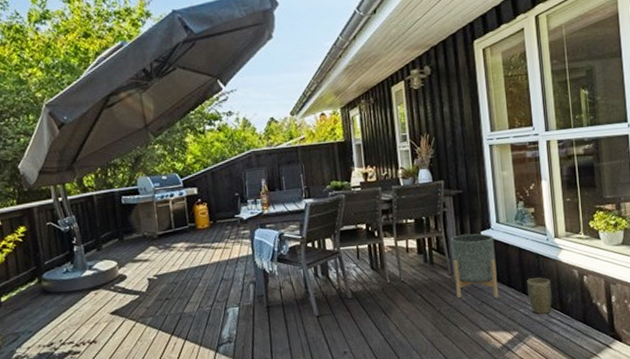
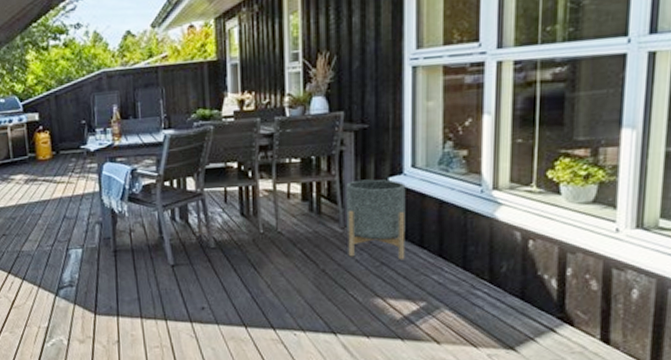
plant pot: present [527,277,552,315] -> none [446,238,479,285]

